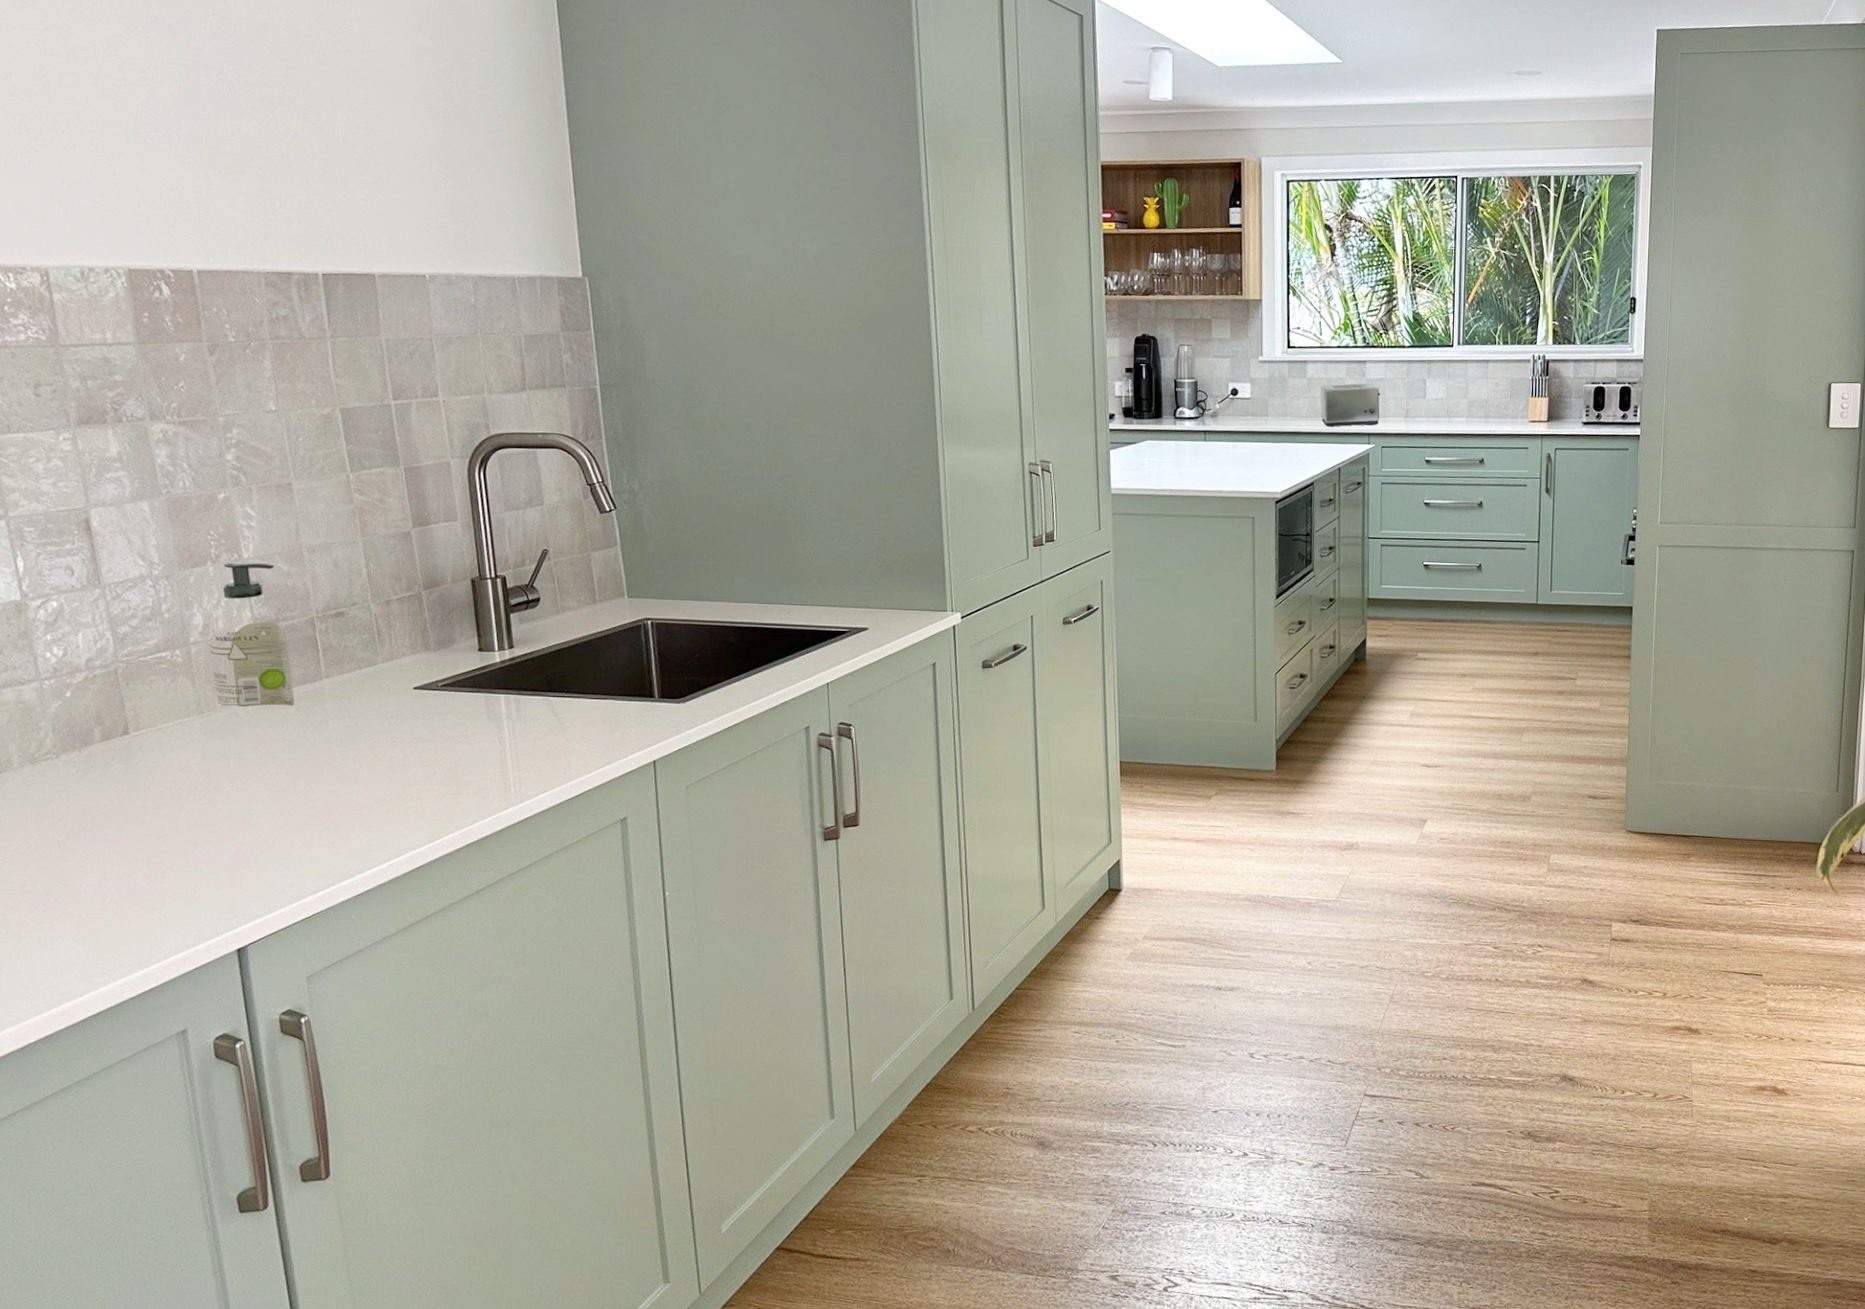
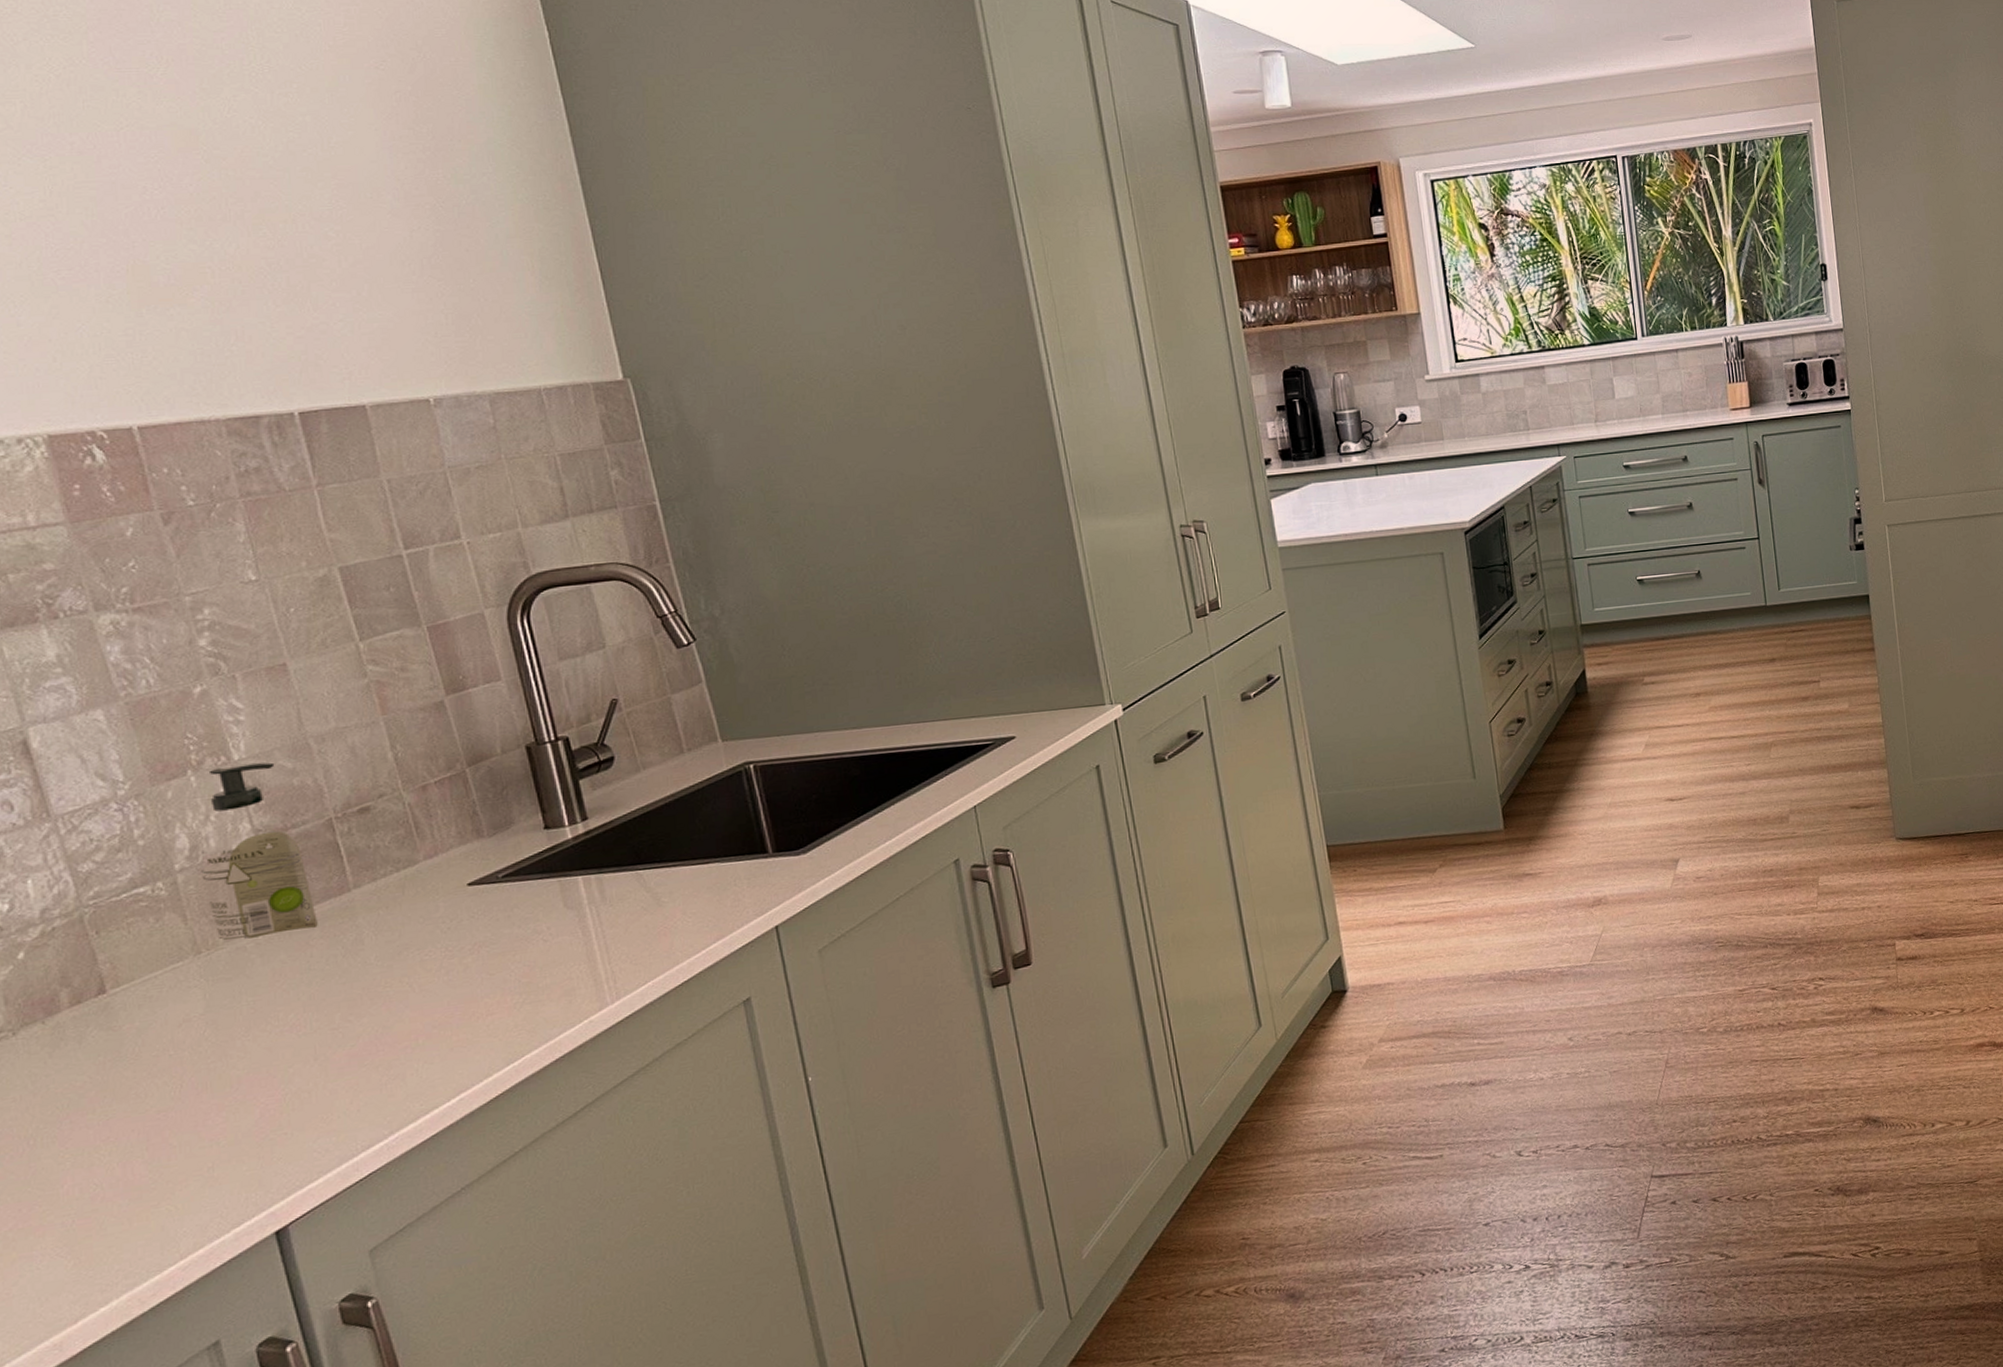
toaster: present [1320,382,1381,427] -> none [1497,389,1568,443]

